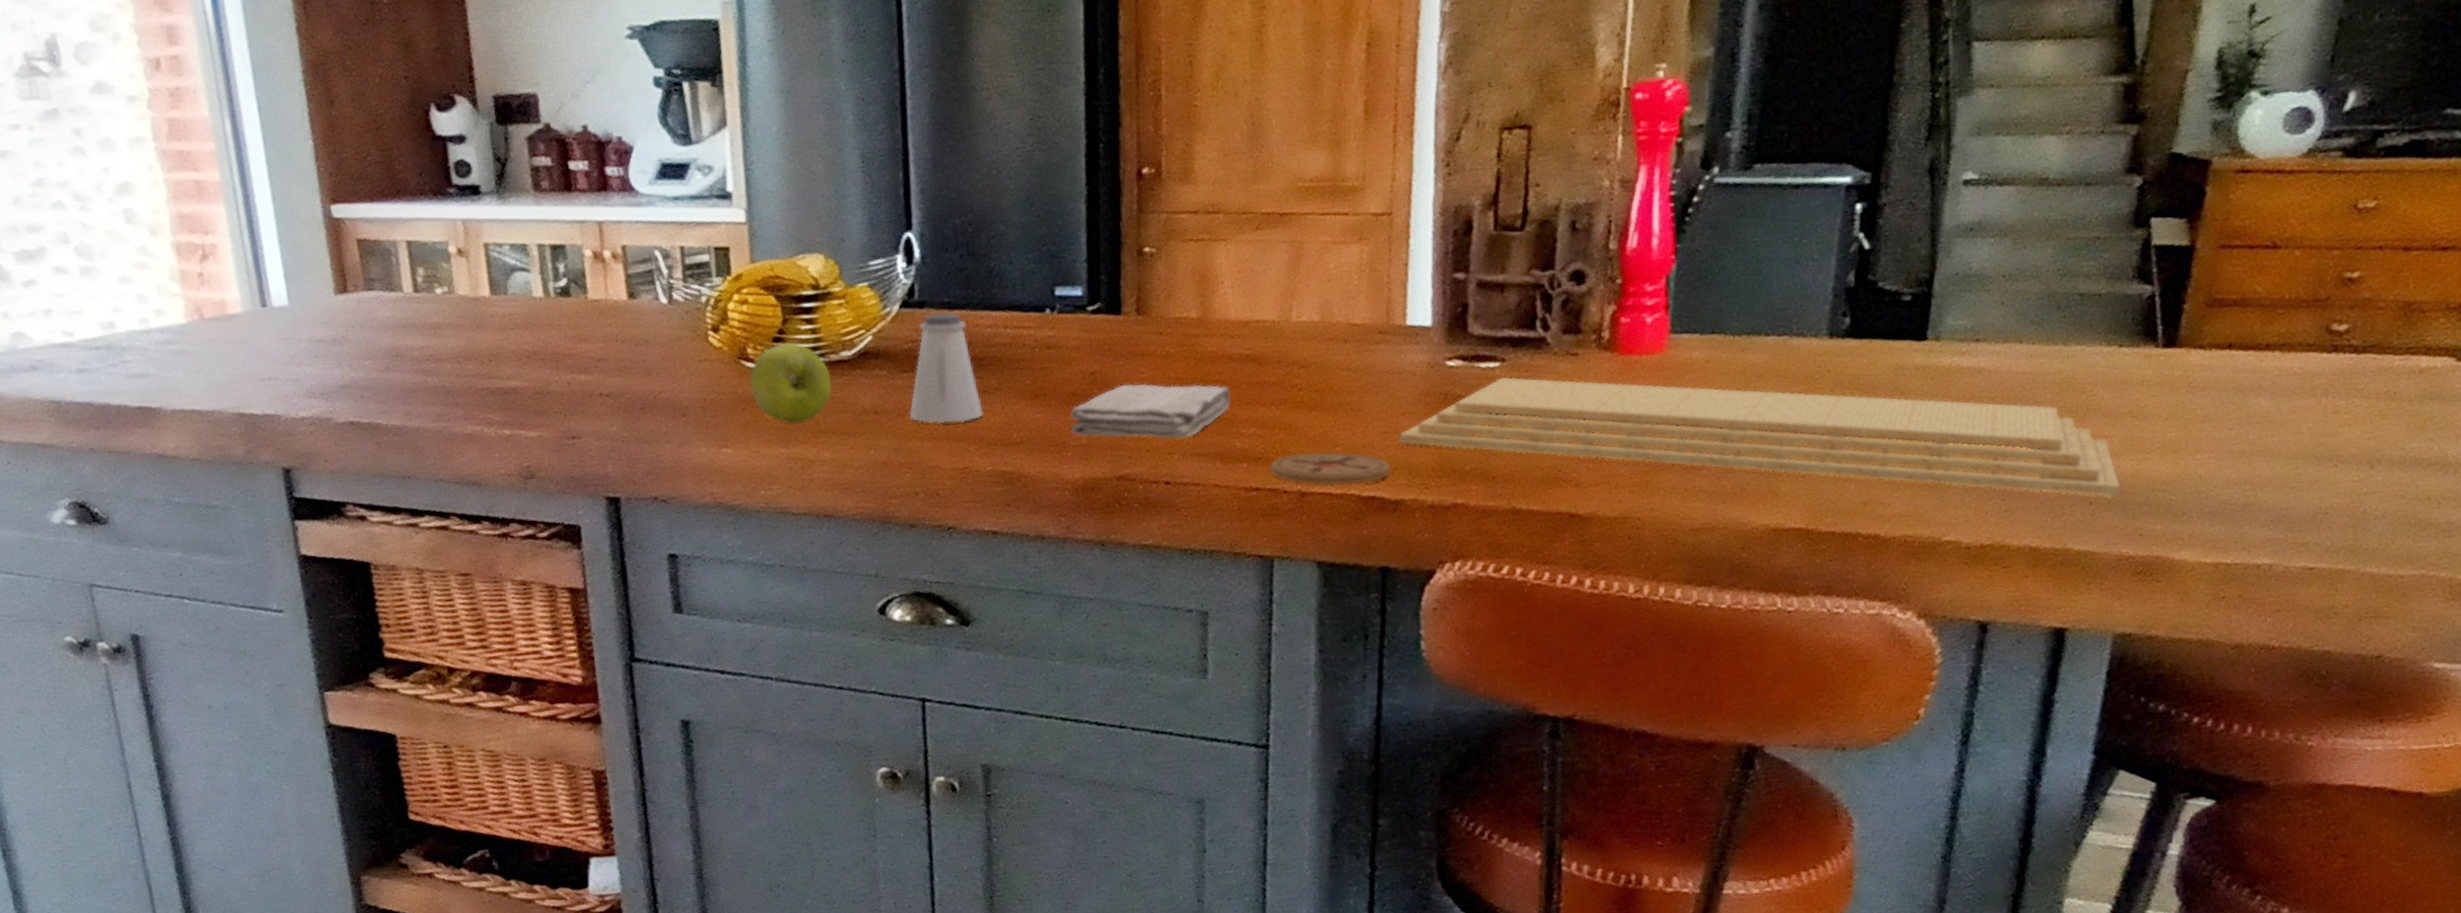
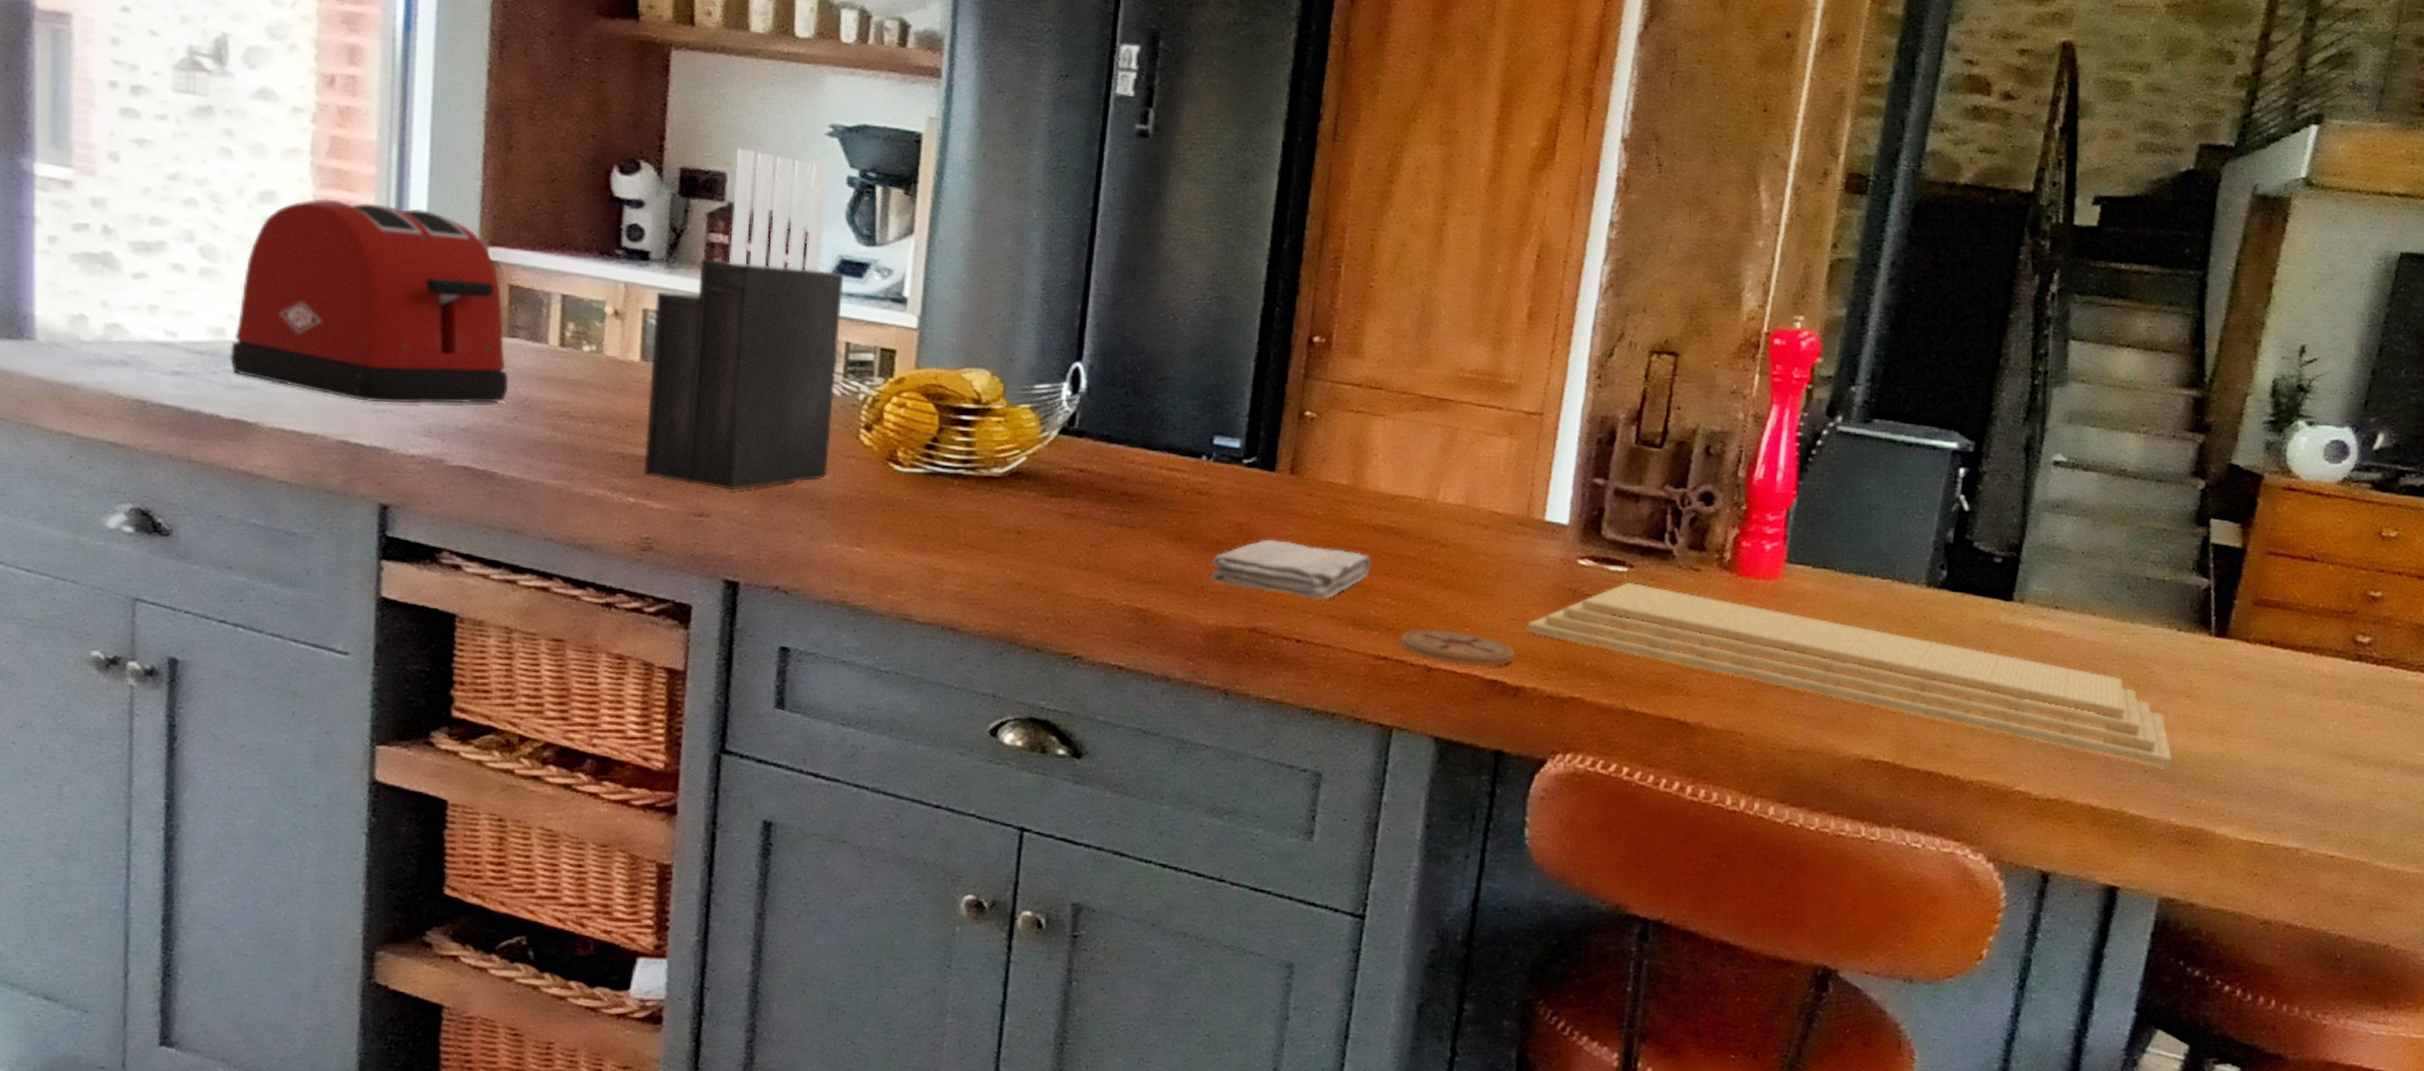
toaster: none [119,177,375,373] -> present [229,198,508,404]
knife block: none [493,65,684,410] -> present [643,147,844,490]
apple: present [750,342,832,424] -> none [895,451,978,533]
saltshaker: present [909,313,983,423] -> none [1053,444,1126,554]

